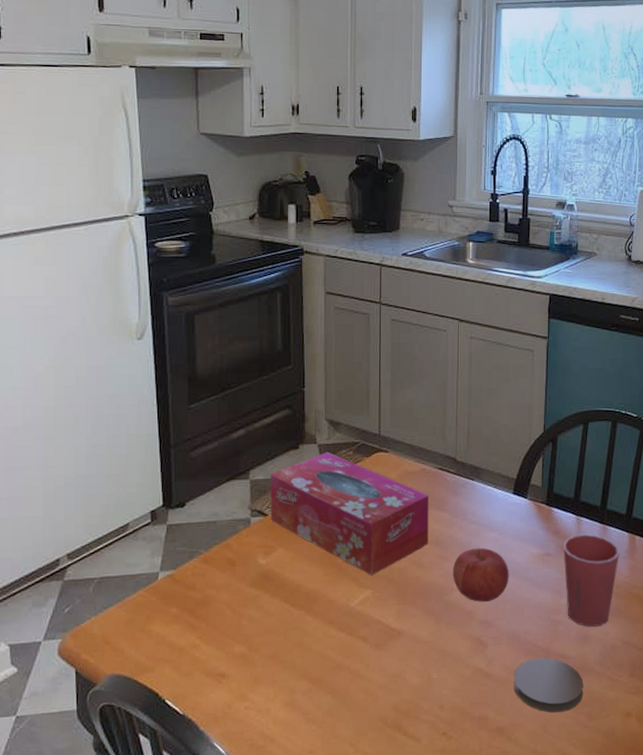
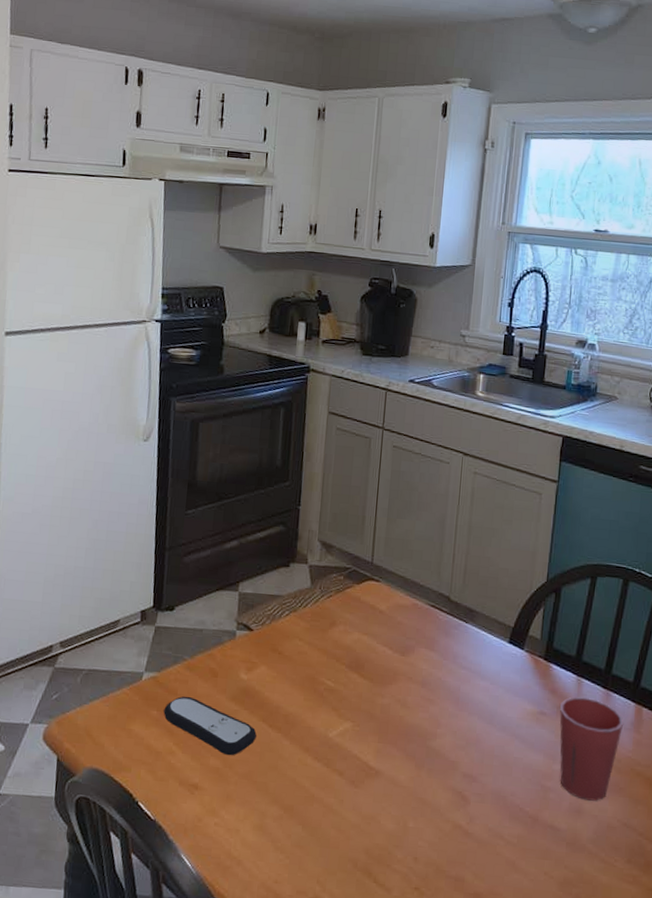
remote control: none [183,589,279,640] -> present [163,696,256,756]
tissue box: present [270,451,429,575] -> none [256,573,419,707]
fruit: present [453,547,509,602] -> none [438,695,499,754]
coaster: present [514,657,584,713] -> none [495,824,574,889]

